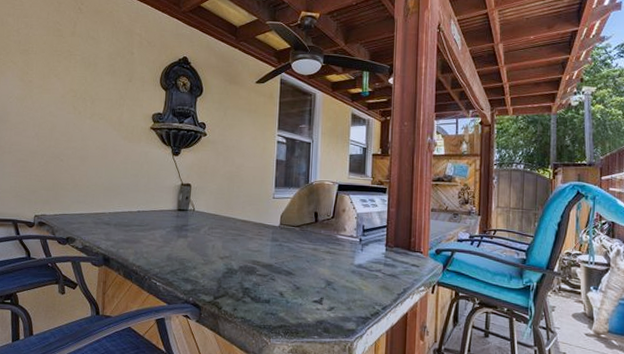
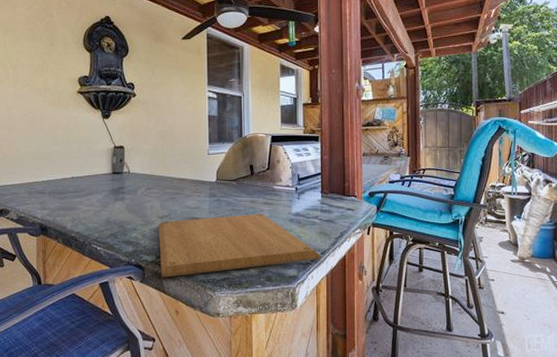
chopping board: none [217,262,383,320] -> present [159,214,322,278]

